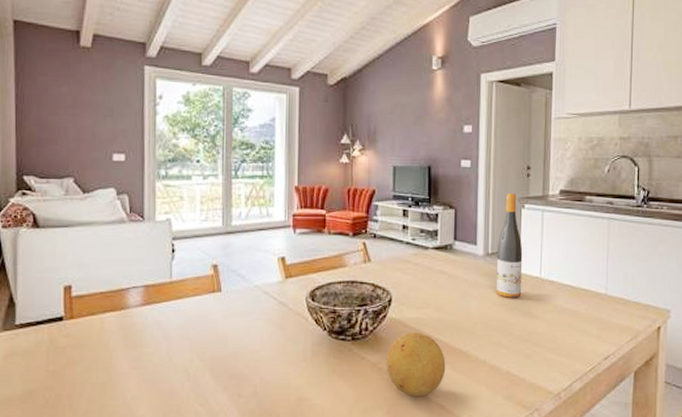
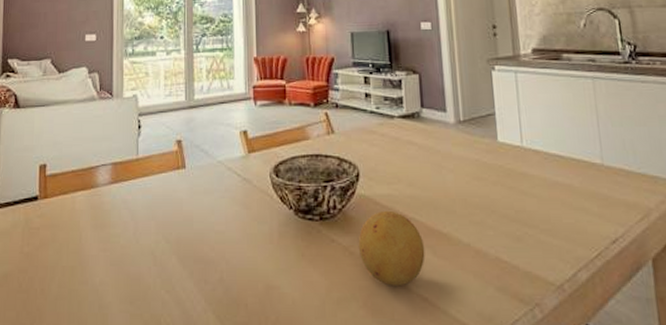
wine bottle: present [496,193,523,298] -> none [469,55,503,170]

